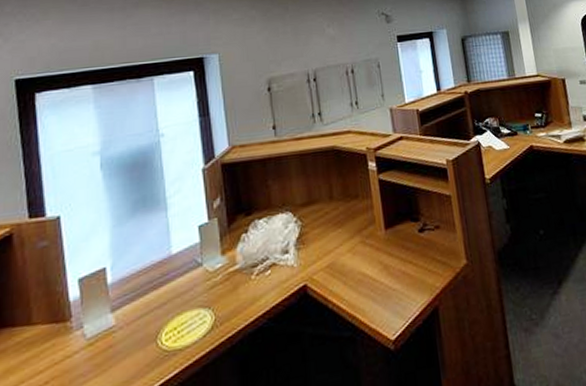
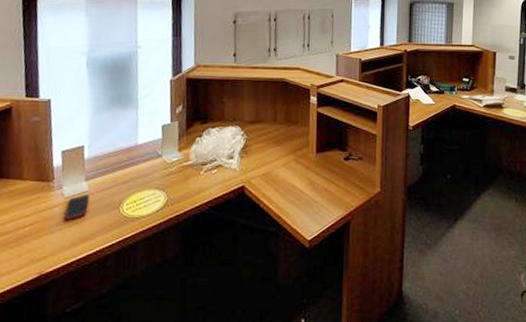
cell phone: none [89,330,118,370] -> present [64,195,89,221]

